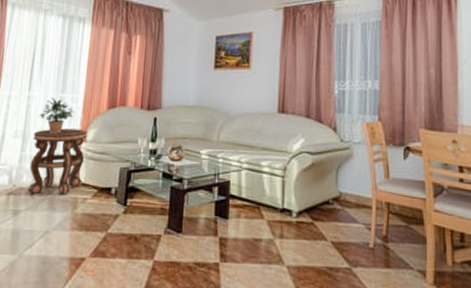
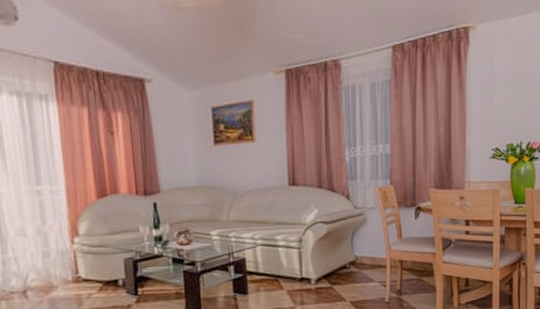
side table: present [28,128,87,195] -> none [12,223,82,298]
potted plant: present [38,98,75,134] -> none [13,192,59,231]

